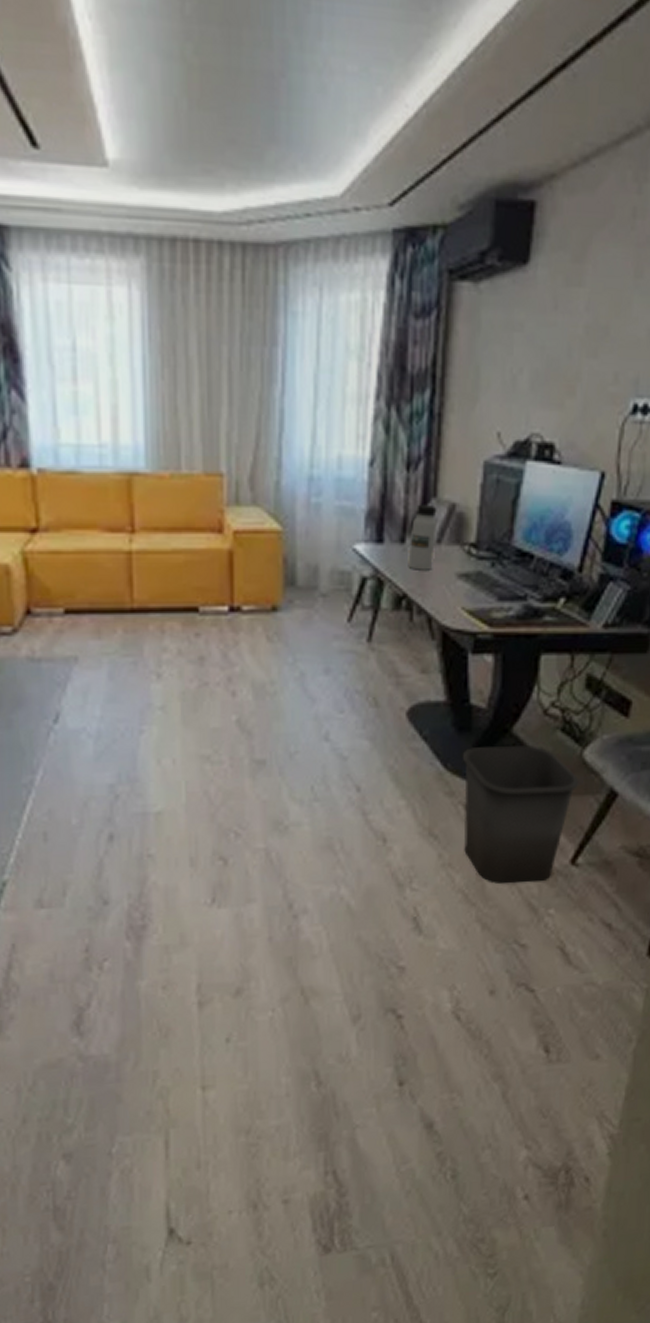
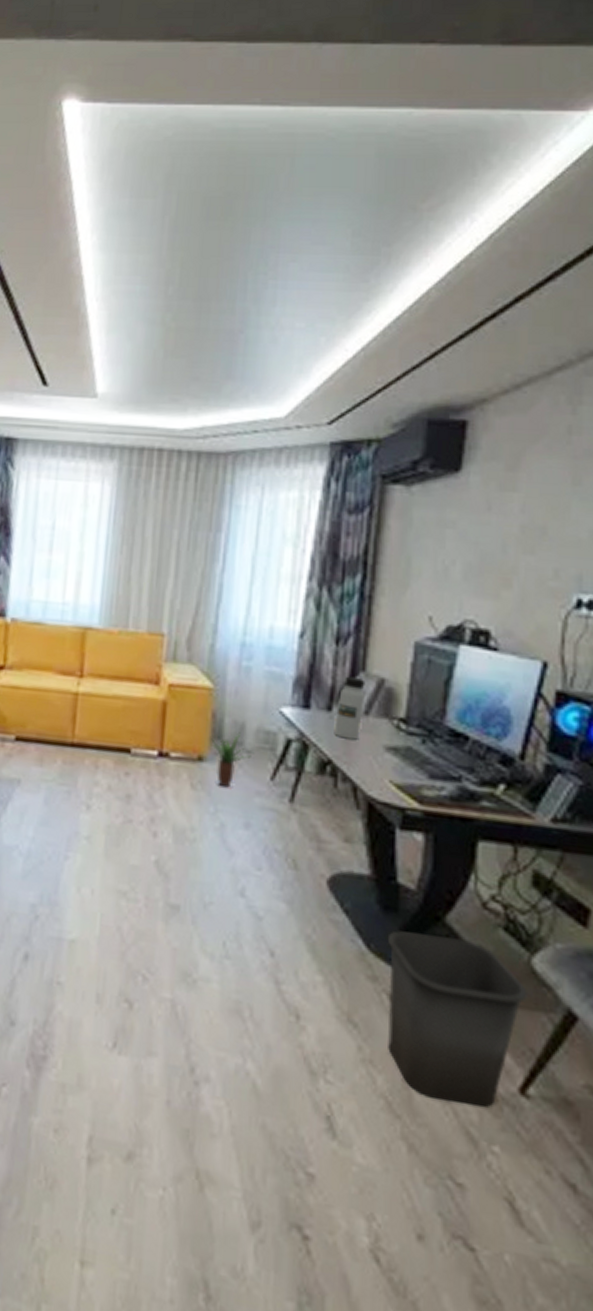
potted plant: none [284,576,327,636] -> present [211,732,251,788]

